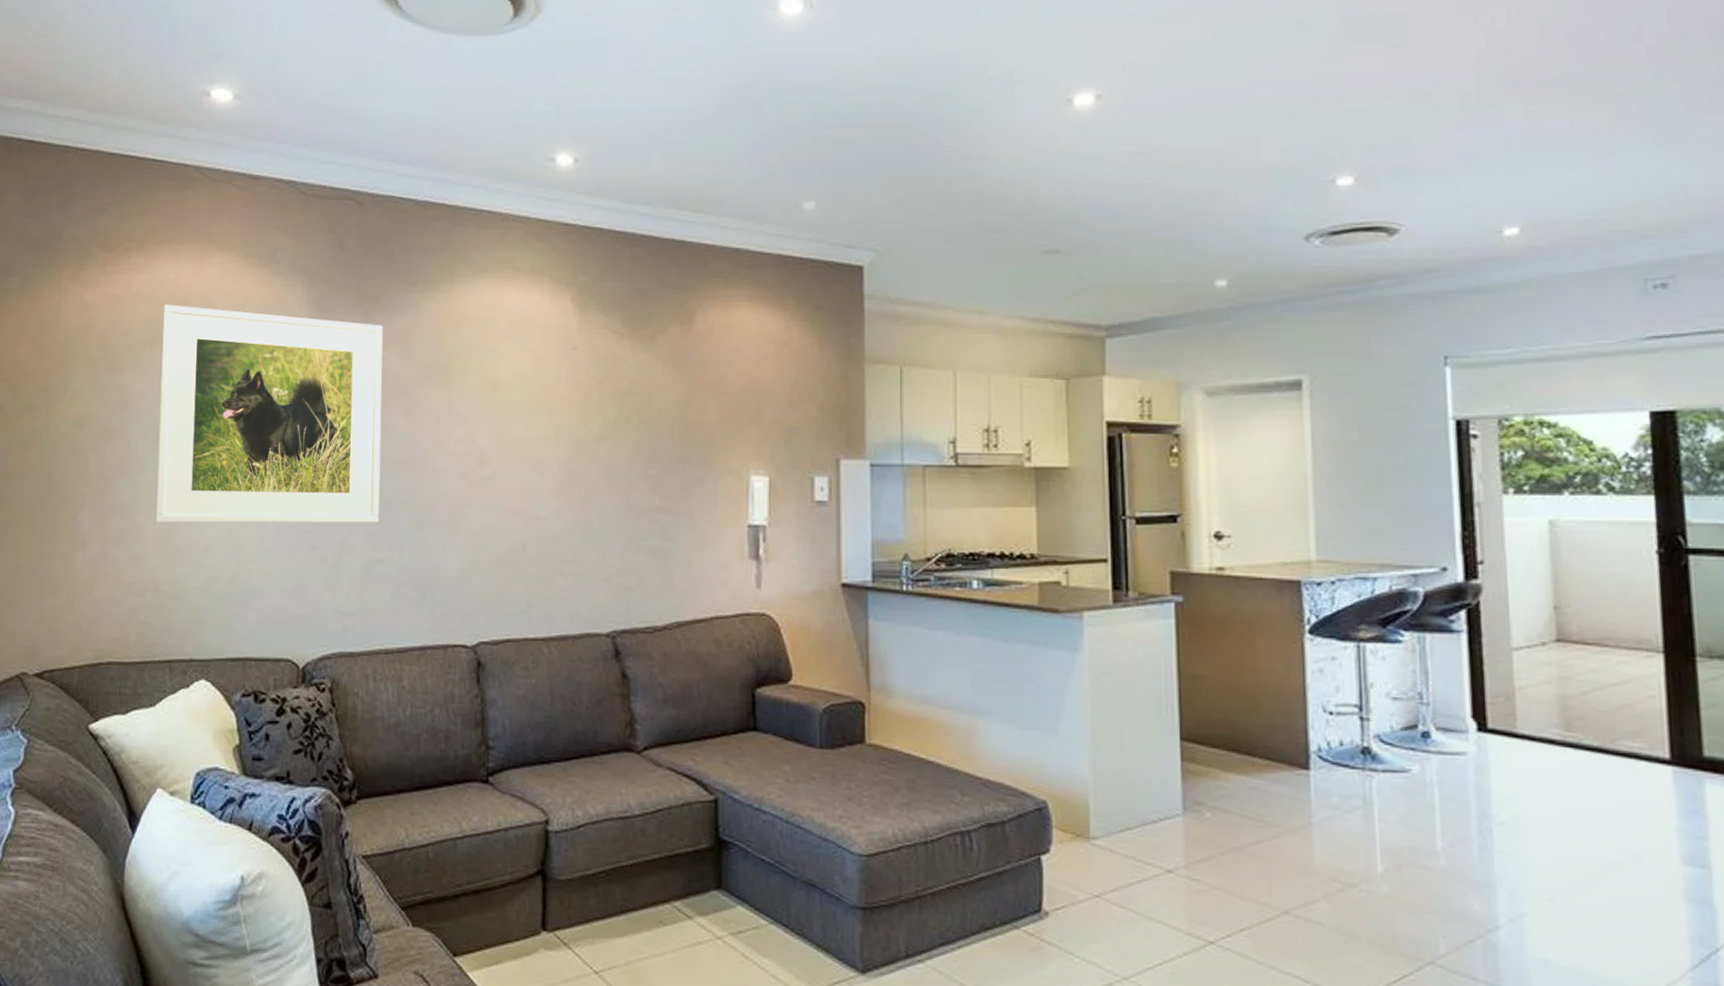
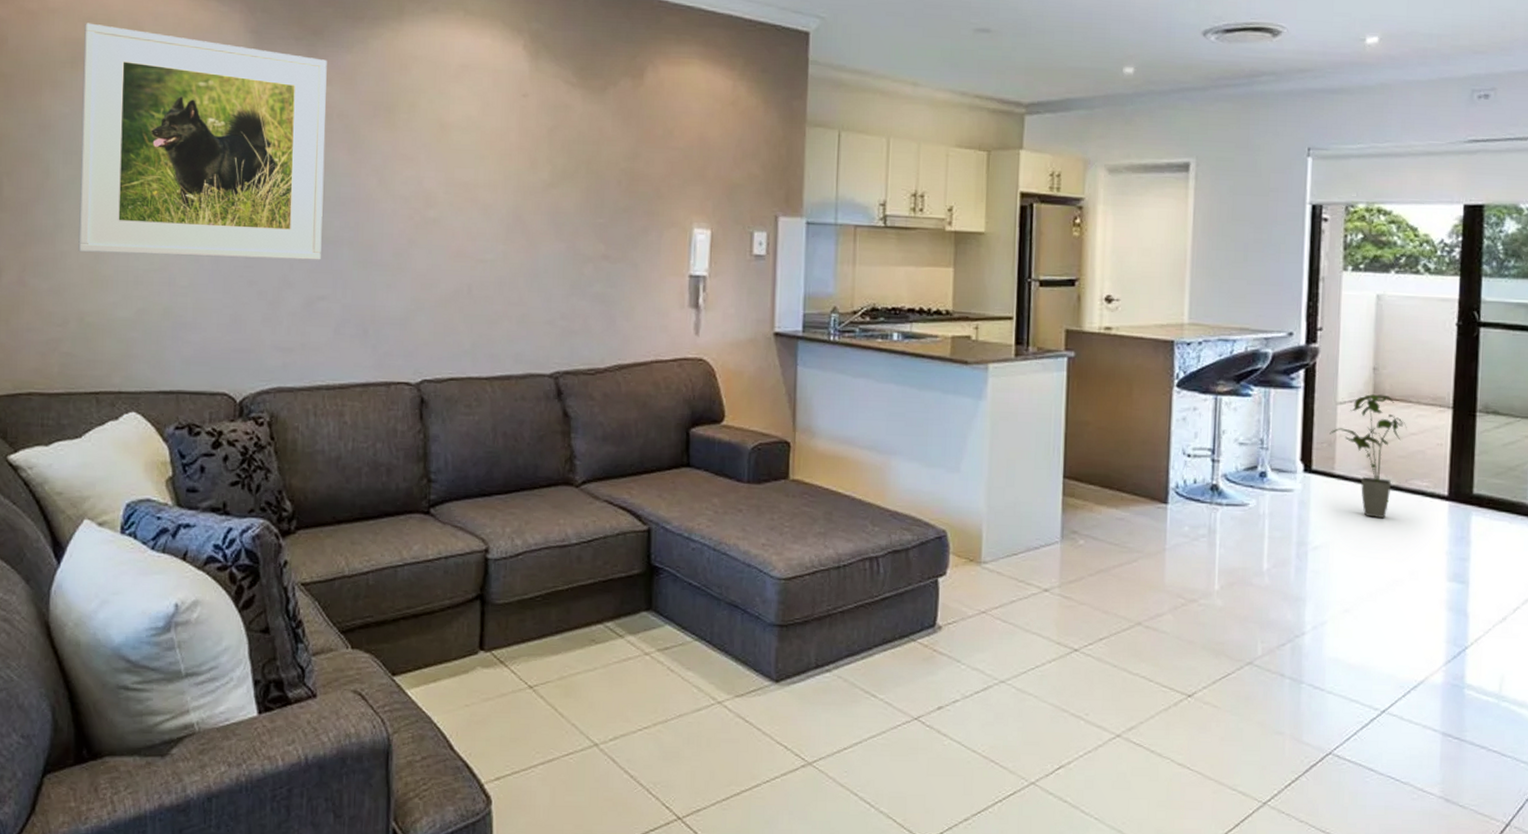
house plant: none [1506,637,1606,788] -> present [1330,394,1407,519]

